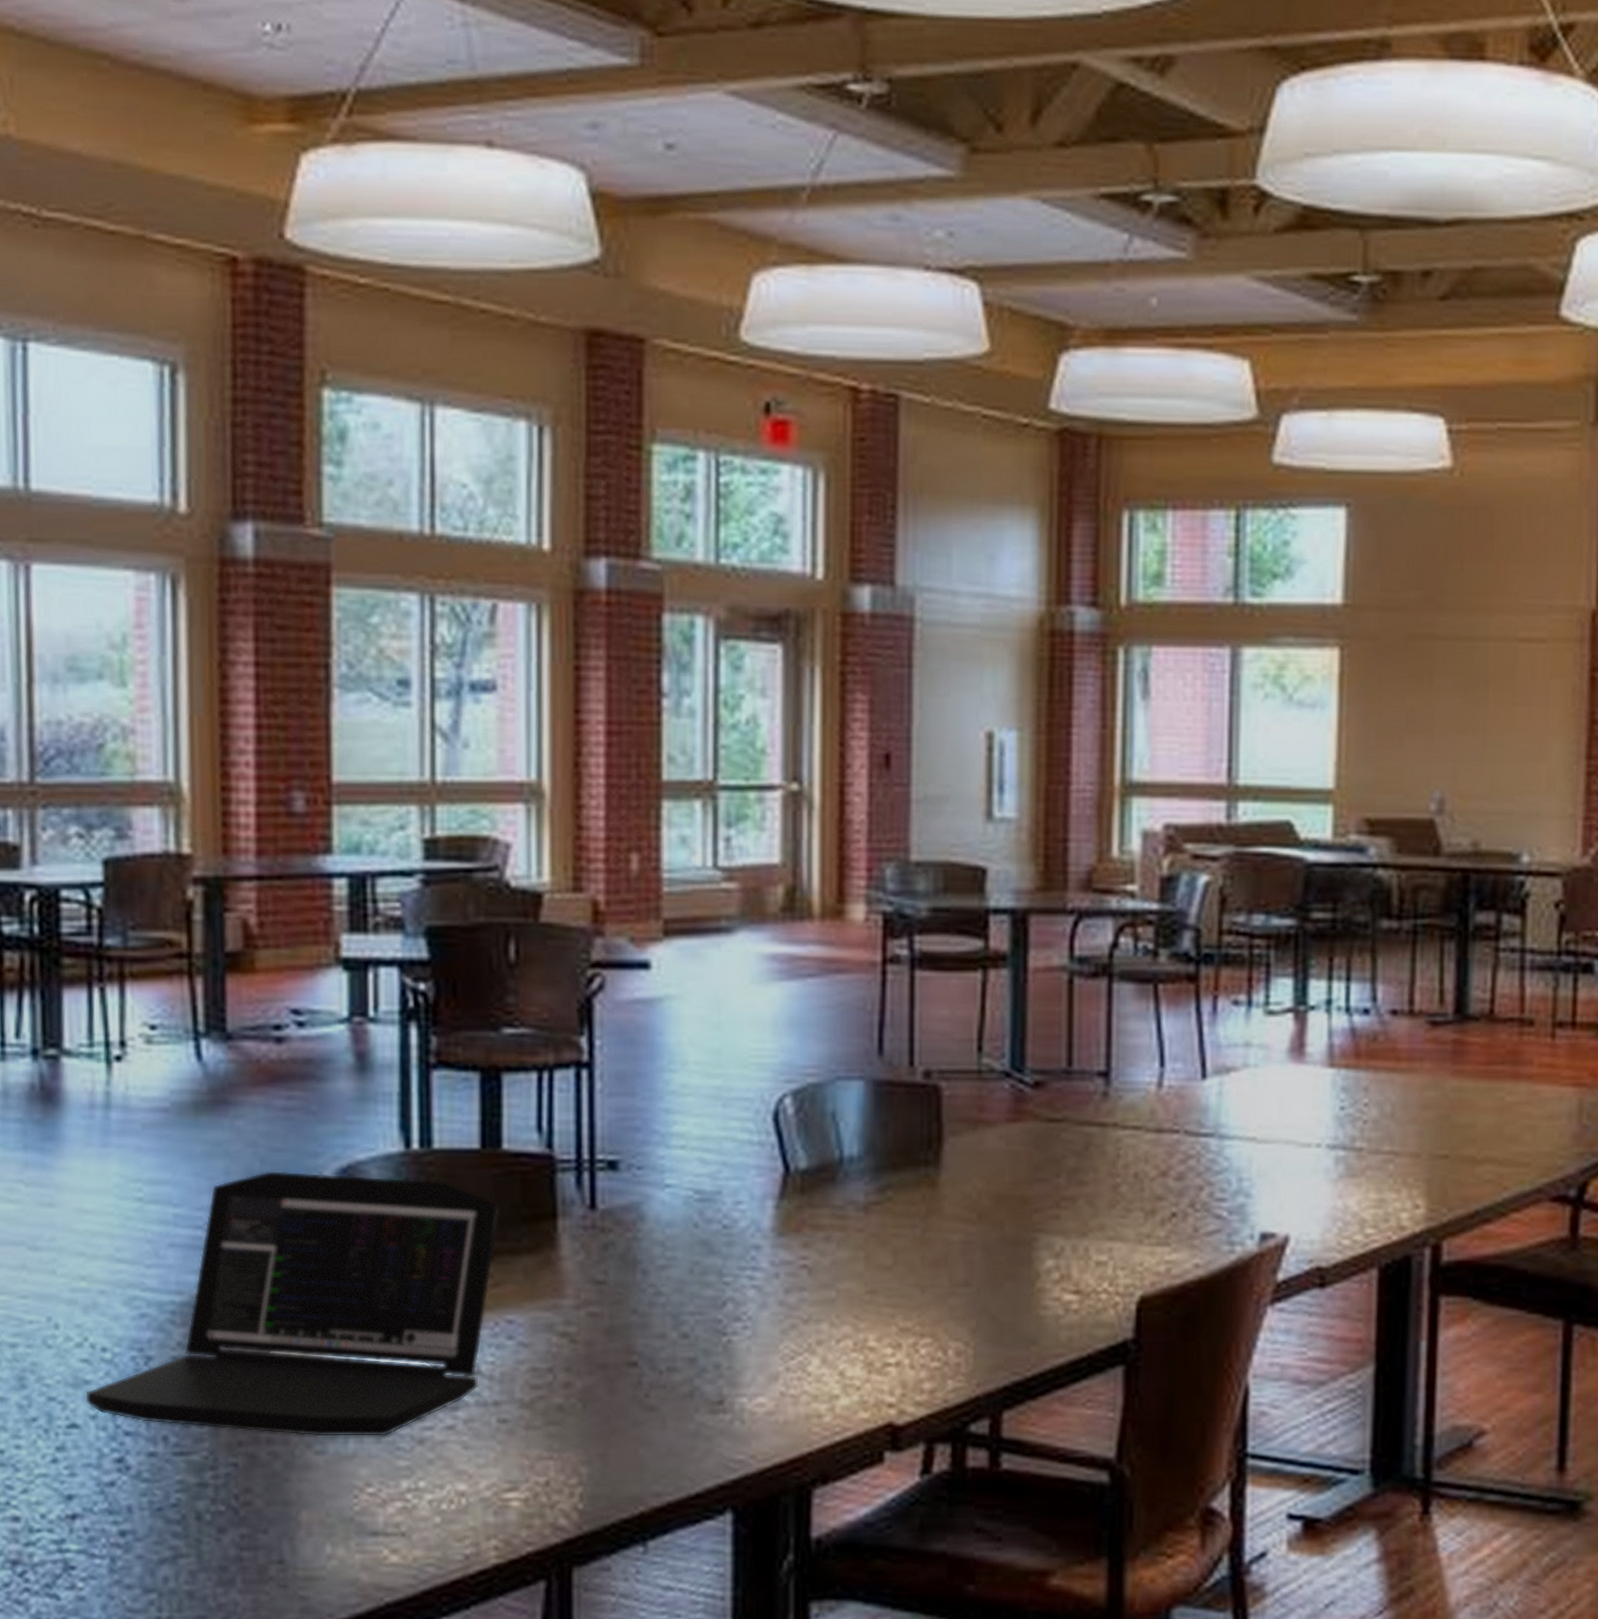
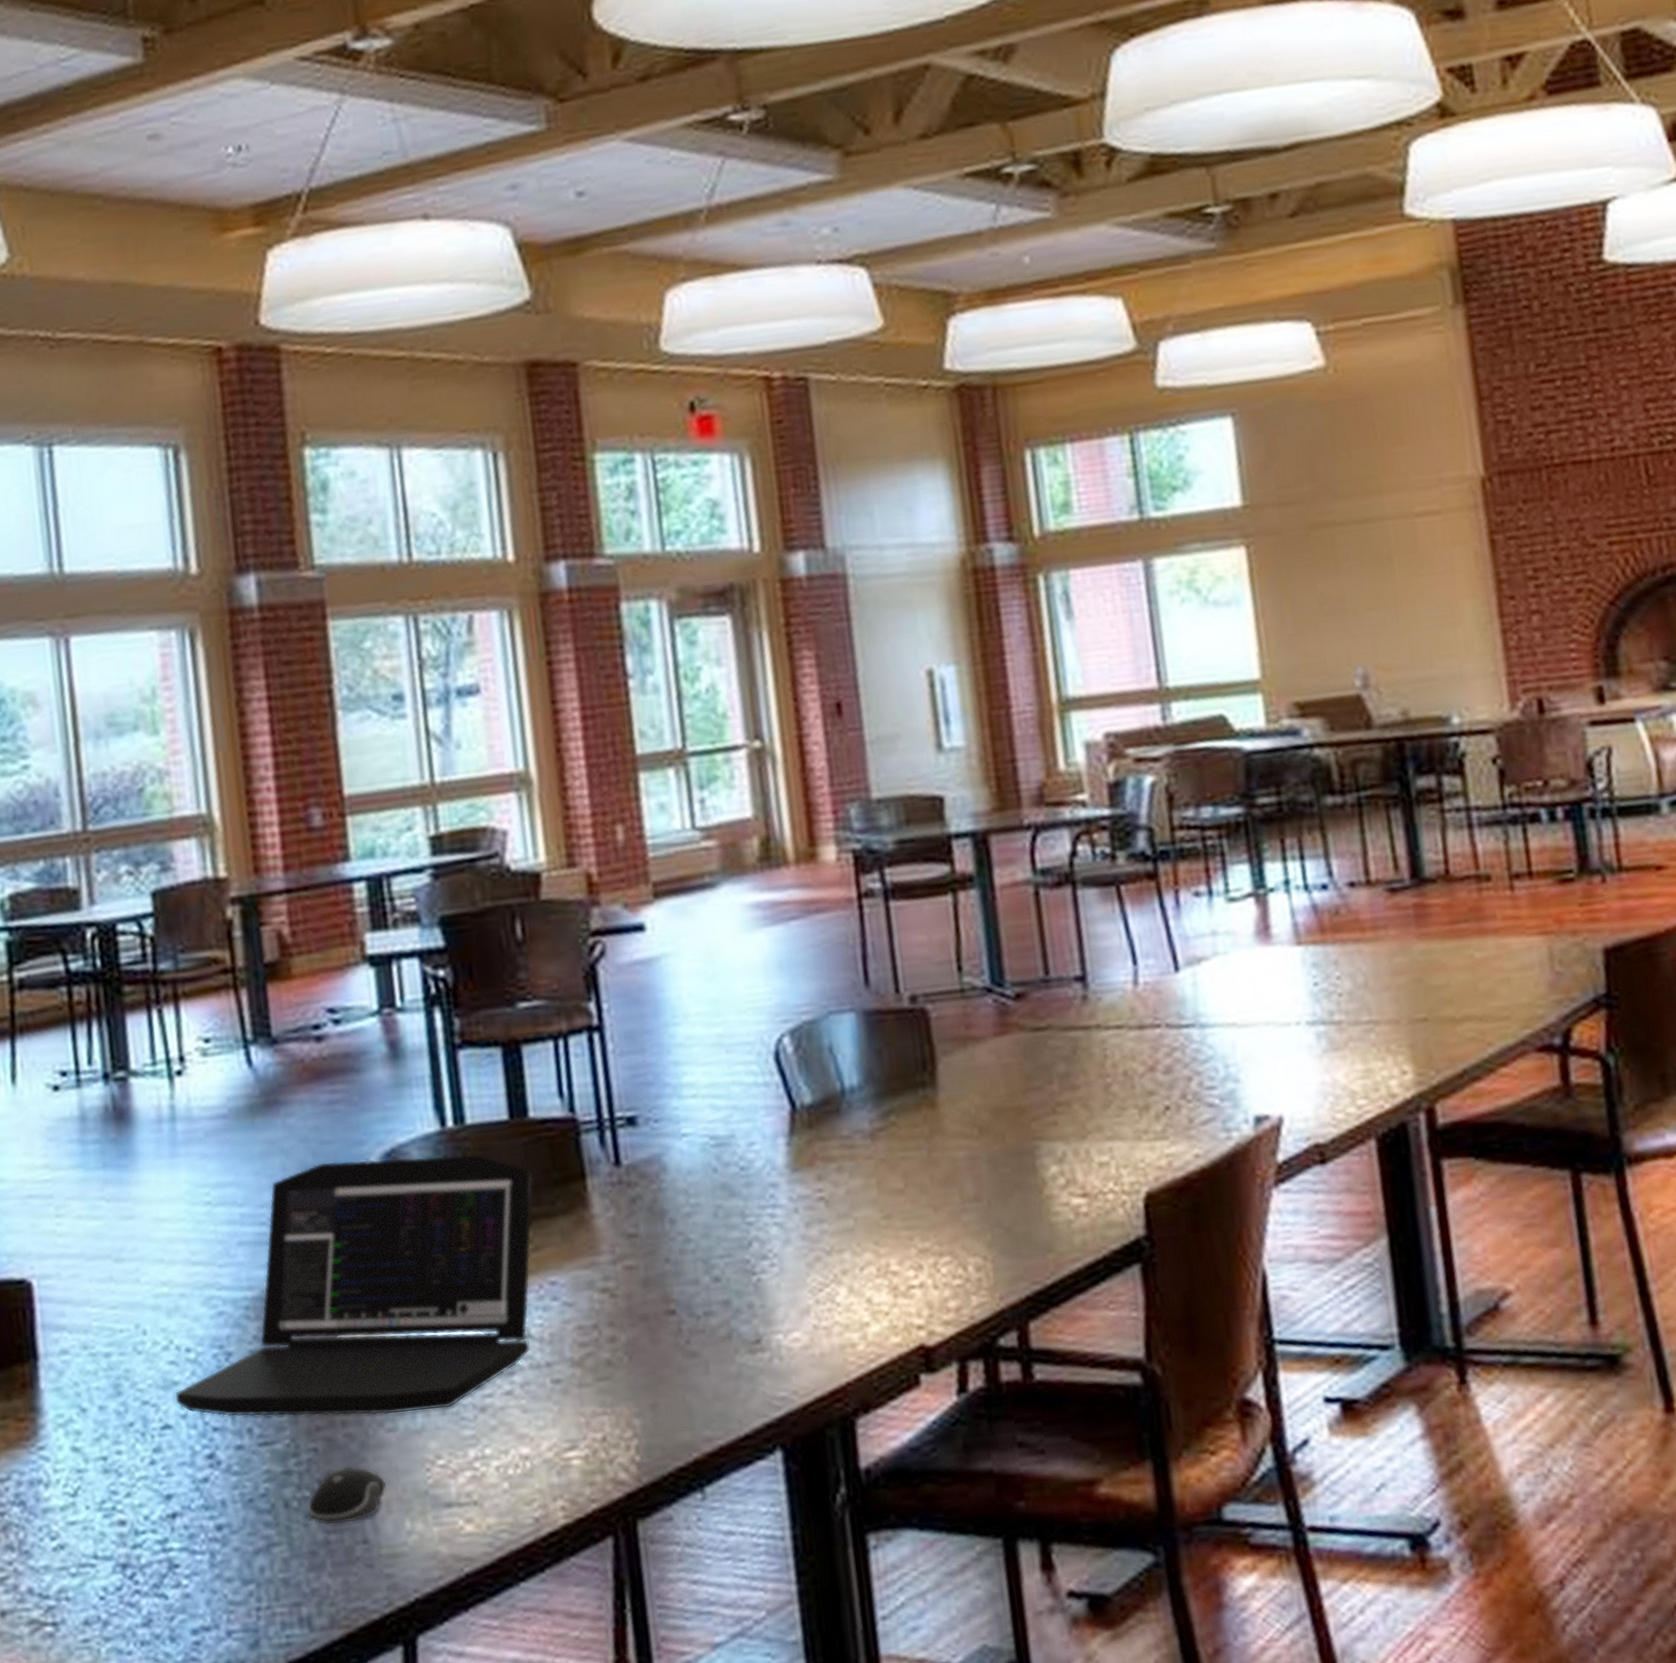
computer mouse: none [222,1485,309,1542] -> present [308,1466,387,1525]

